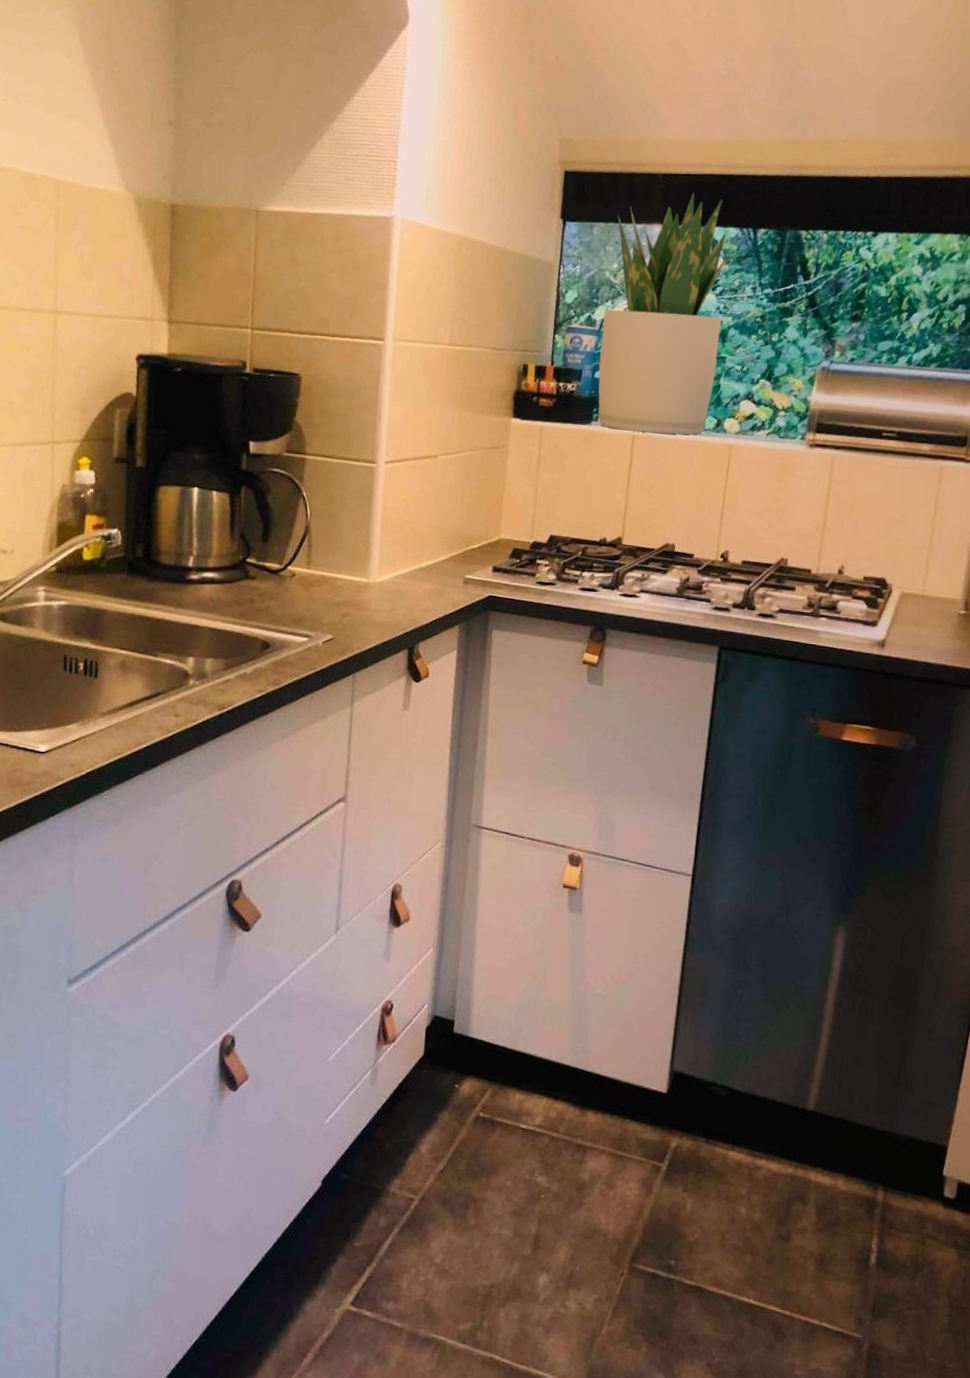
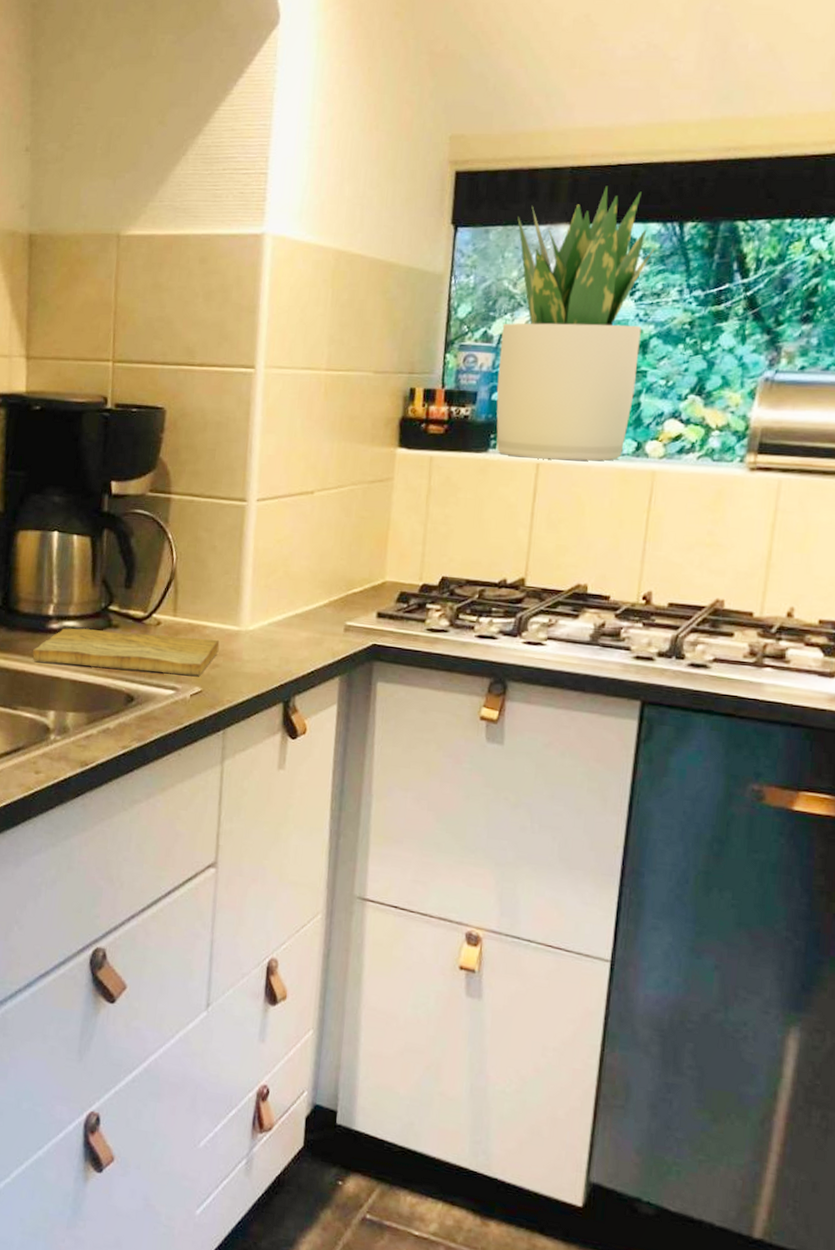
cutting board: none [173,579,350,624] -> present [32,628,220,676]

